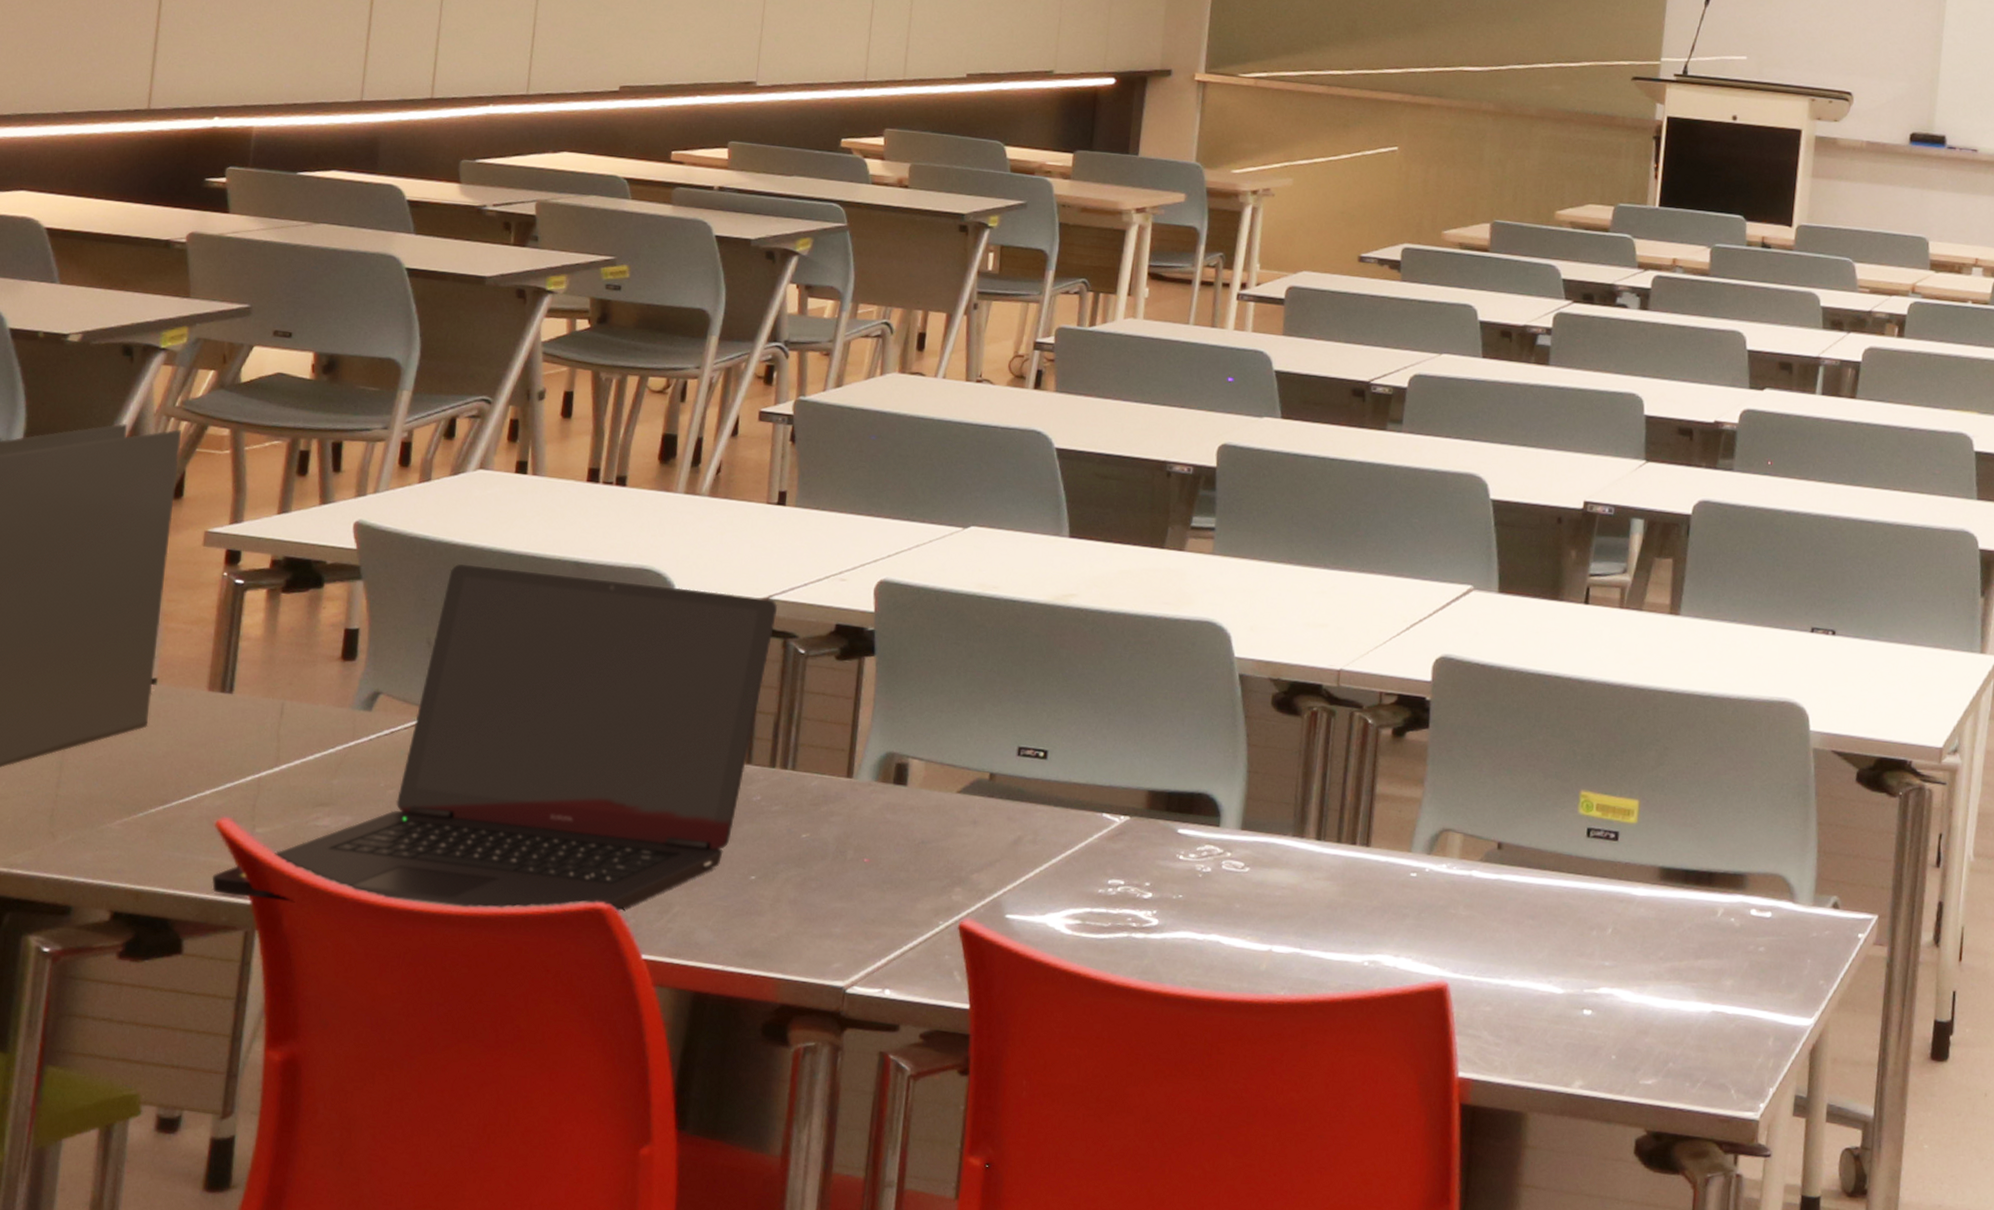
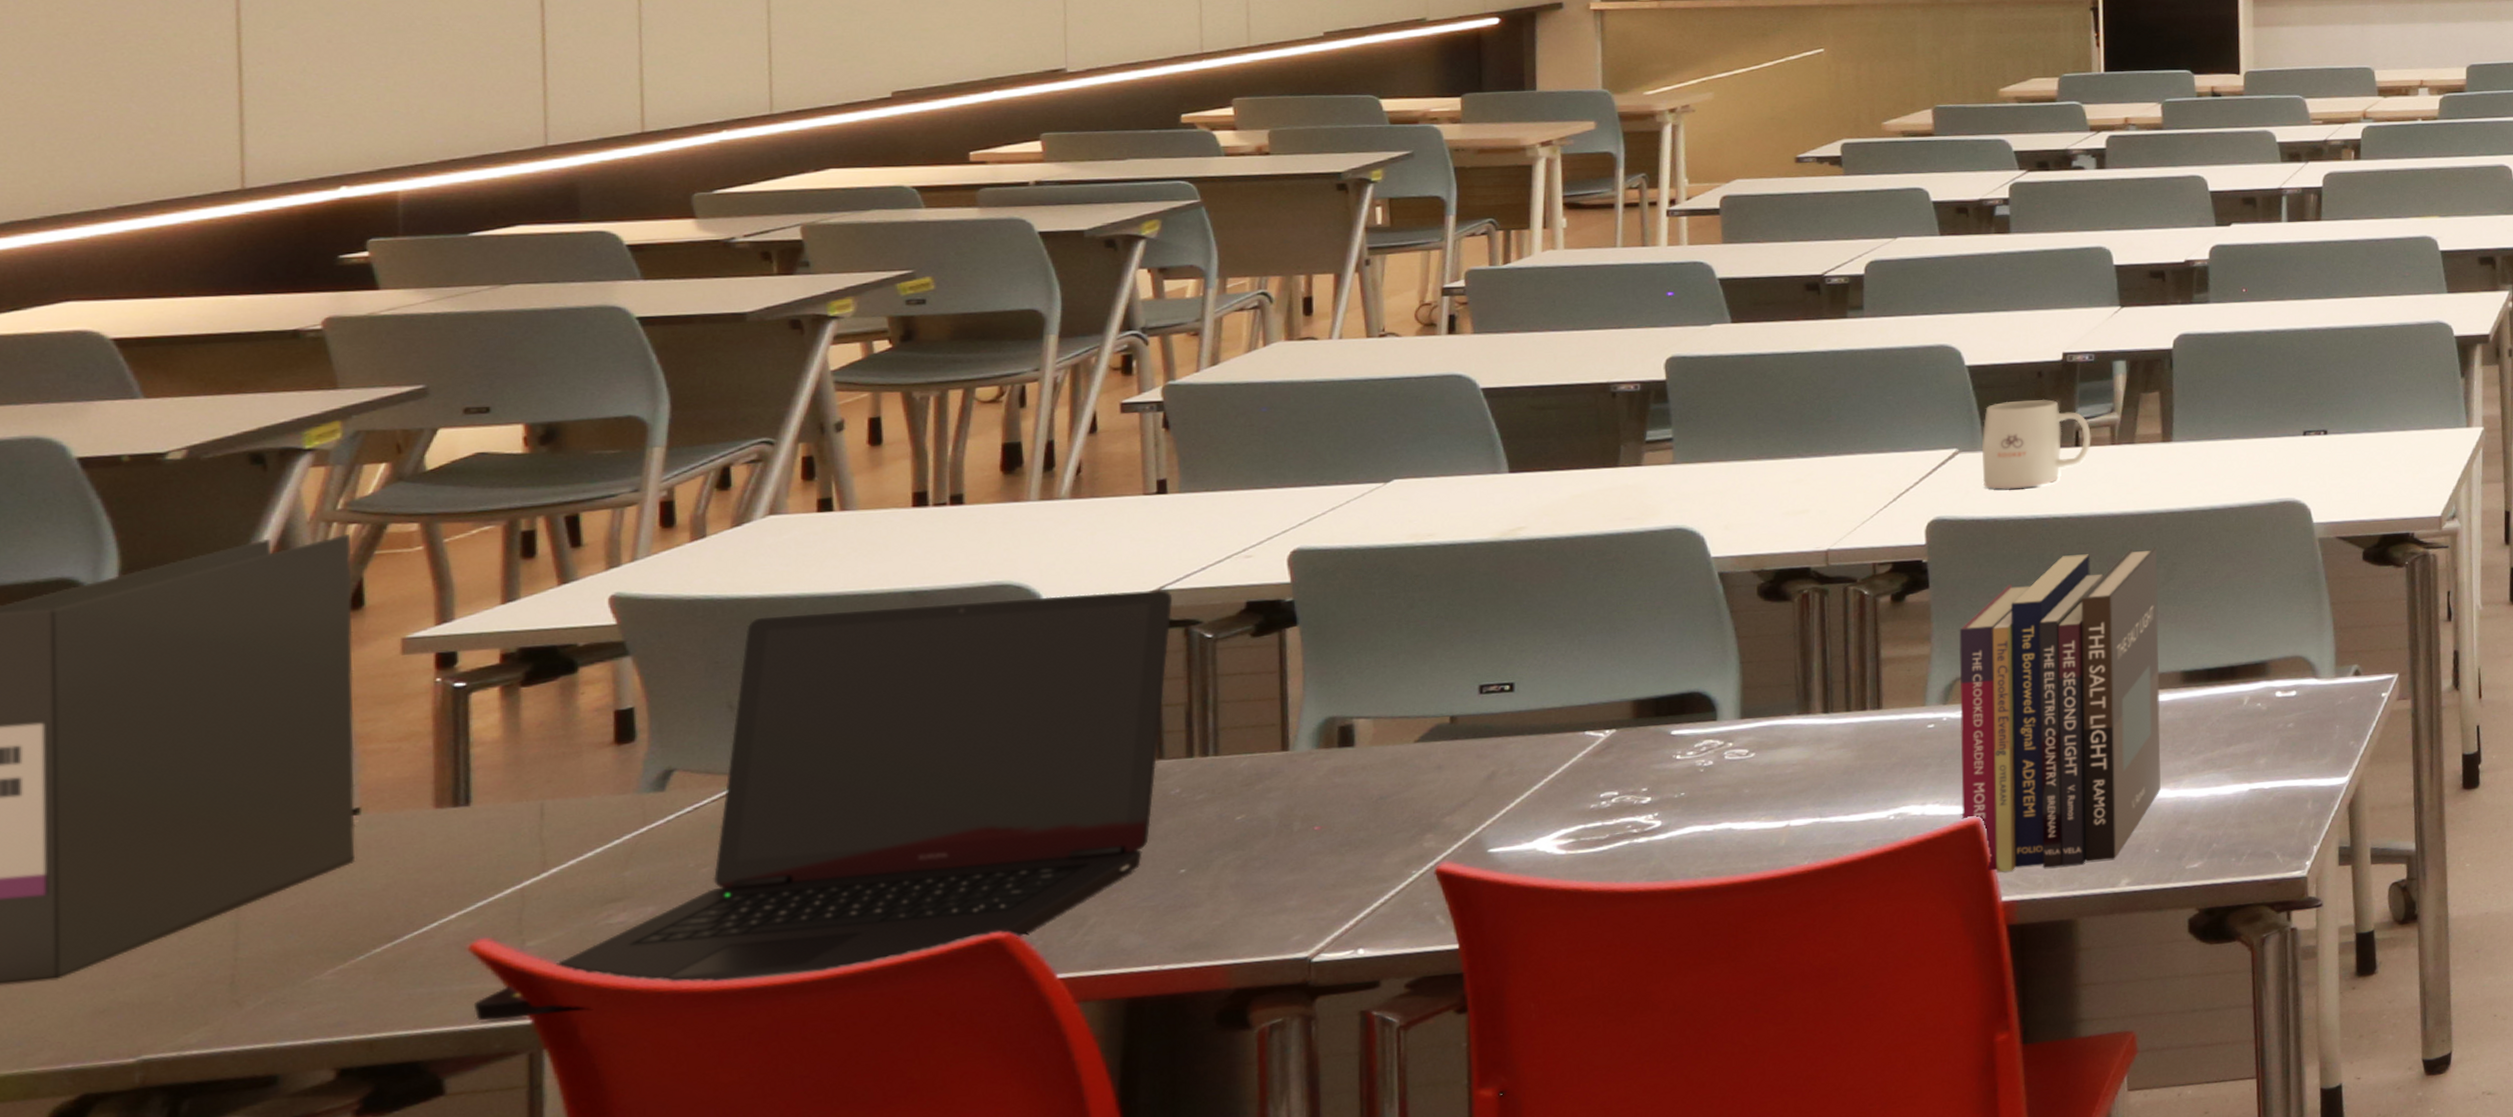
books: none [1431,719,1651,1056] -> present [1959,547,2161,873]
mug: none [1492,544,1602,641] -> present [1982,399,2091,490]

